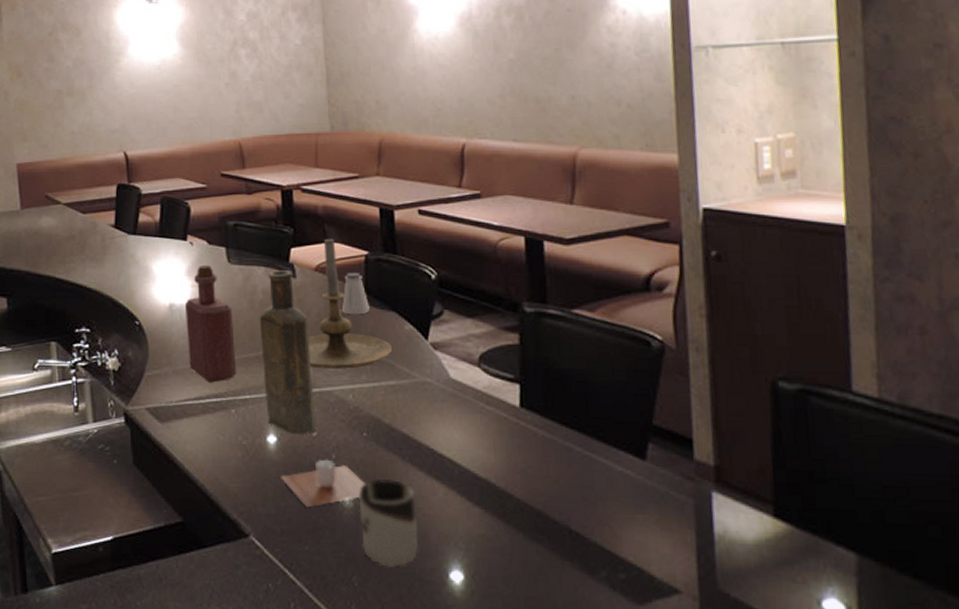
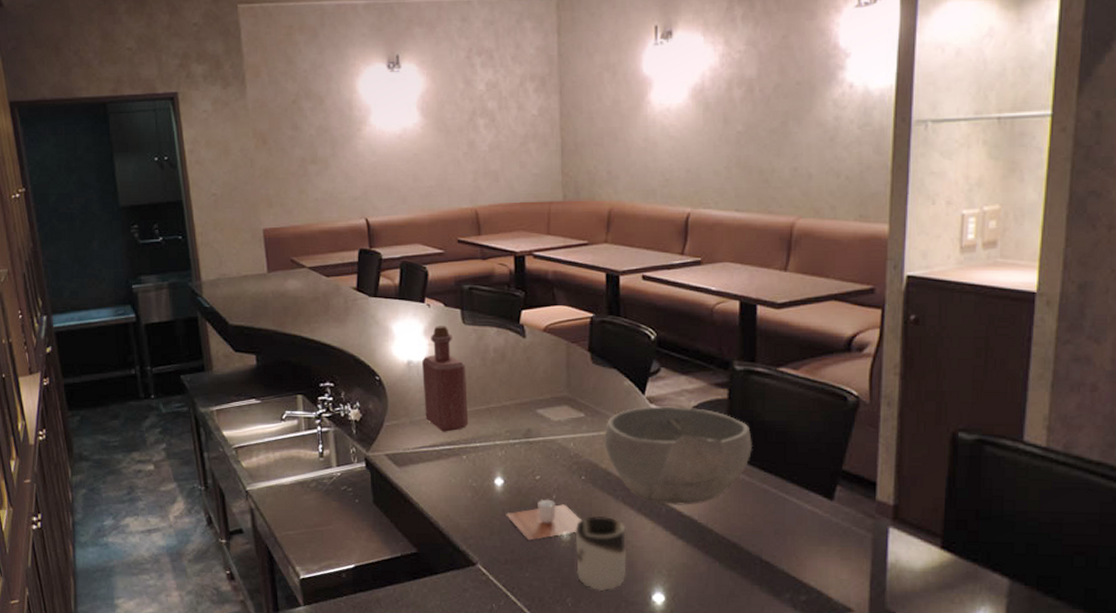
bottle: present [259,270,316,435] -> none [490,331,539,478]
candle holder: present [308,238,393,369] -> none [535,301,612,420]
saltshaker: present [341,273,370,314] -> none [566,334,592,371]
bowl: none [386,353,551,466] -> present [604,406,753,505]

